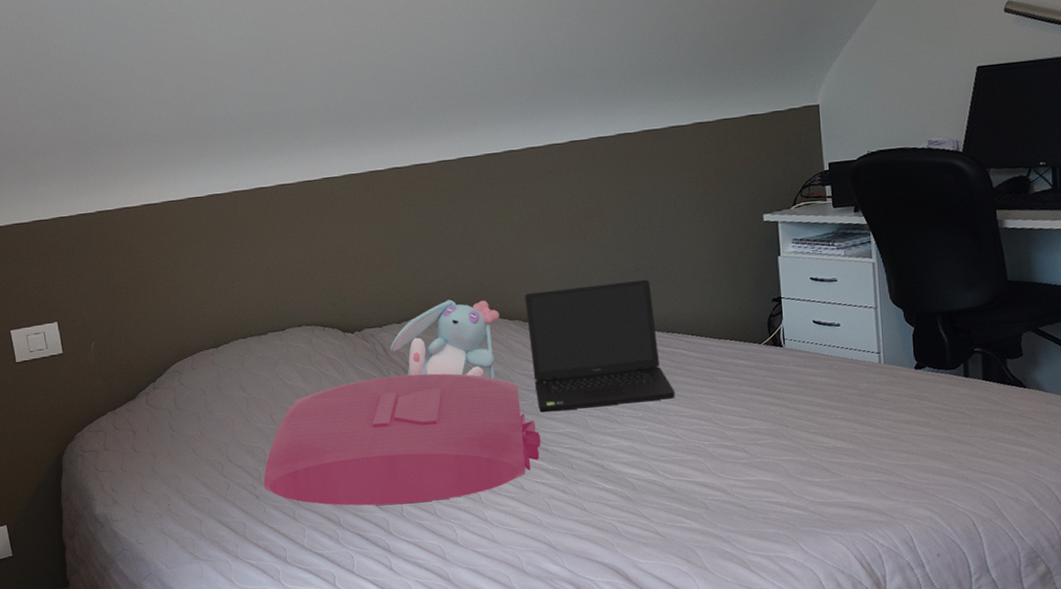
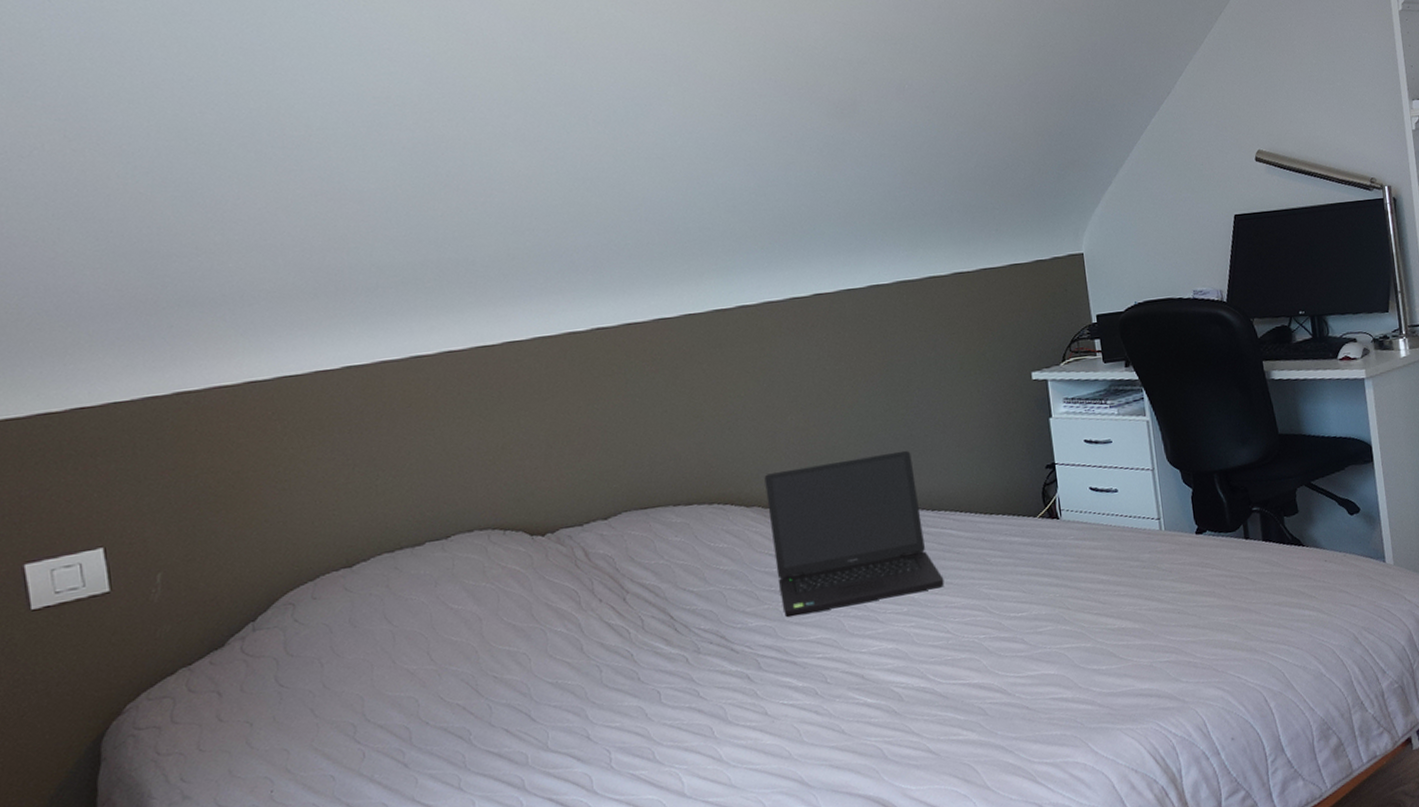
cushion: present [263,373,541,506] -> none [415,577,788,766]
stuffed animal: present [389,299,500,379] -> none [593,484,734,585]

